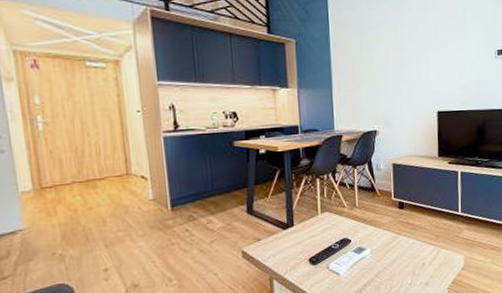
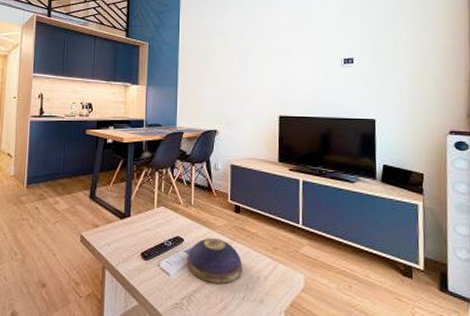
decorative bowl: none [355,234,409,276] -> present [186,238,243,283]

